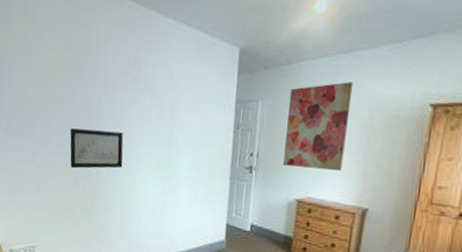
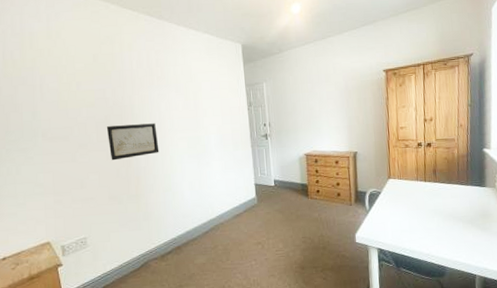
wall art: present [283,82,354,172] -> none [285,61,333,129]

